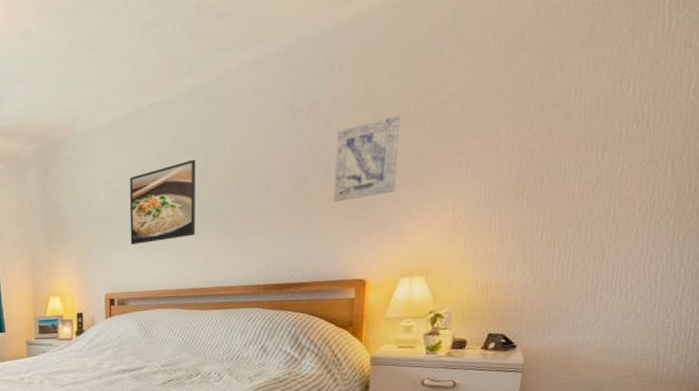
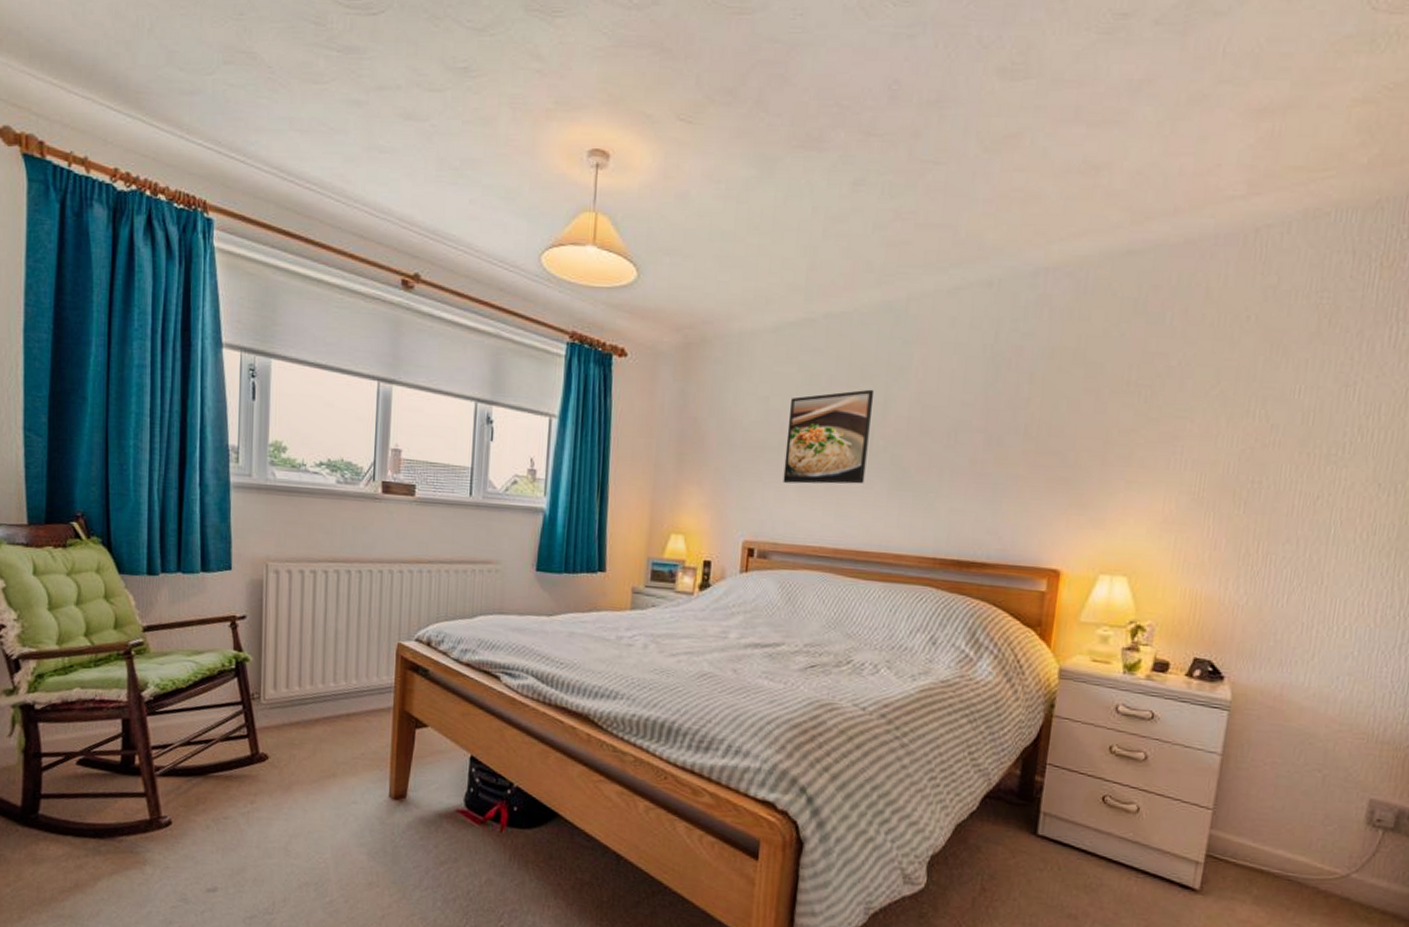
wall art: present [334,114,401,202] -> none [1031,379,1114,471]

